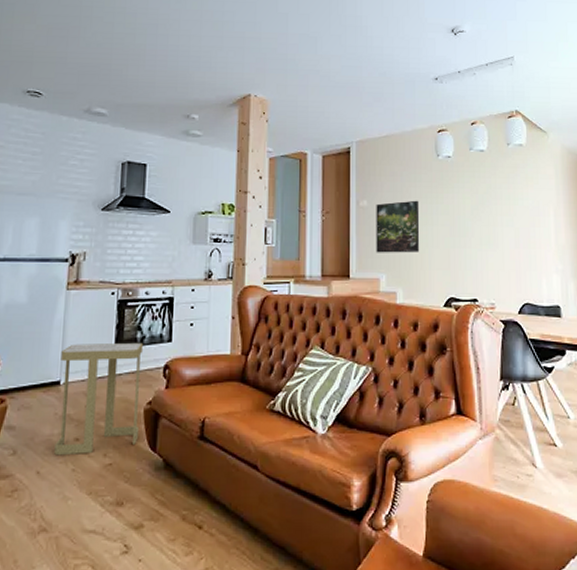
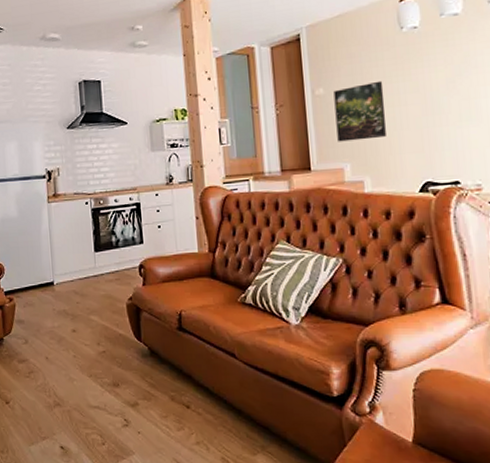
side table: present [54,342,144,456] -> none [51,245,125,345]

